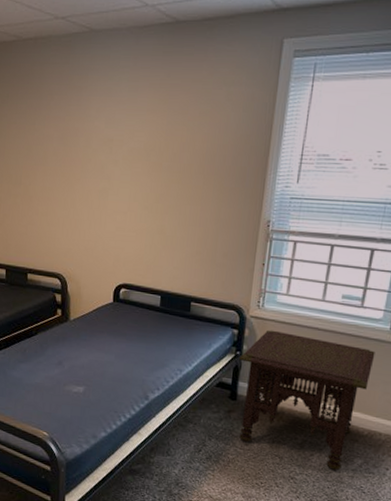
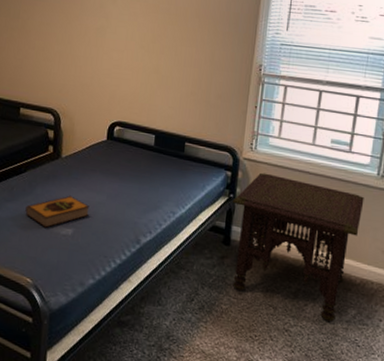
hardback book: none [38,355,99,386] -> present [25,195,90,228]

